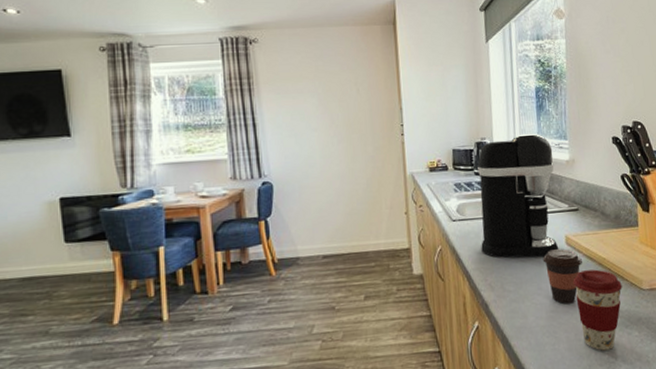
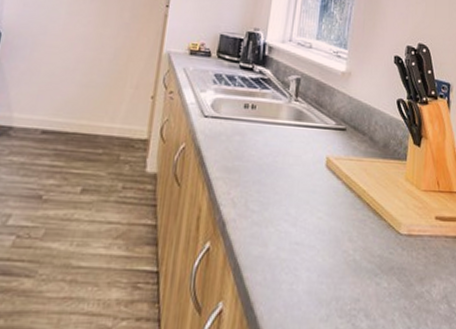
coffee maker: present [477,133,558,258] -> none [230,32,330,177]
coffee cup: present [542,248,582,305] -> none [297,170,340,238]
coffee cup: present [573,269,622,351] -> none [326,201,379,300]

